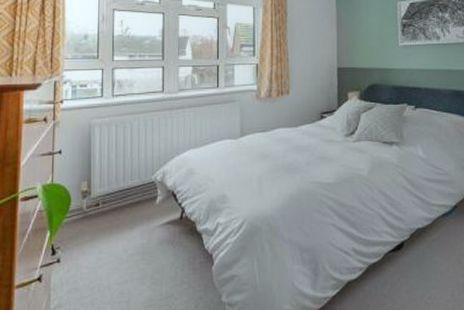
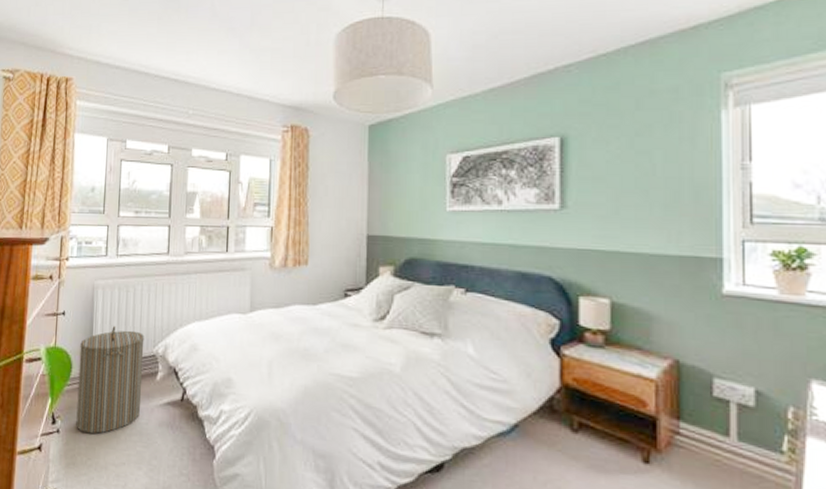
laundry hamper: none [77,160,143,259] -> present [76,326,145,434]

